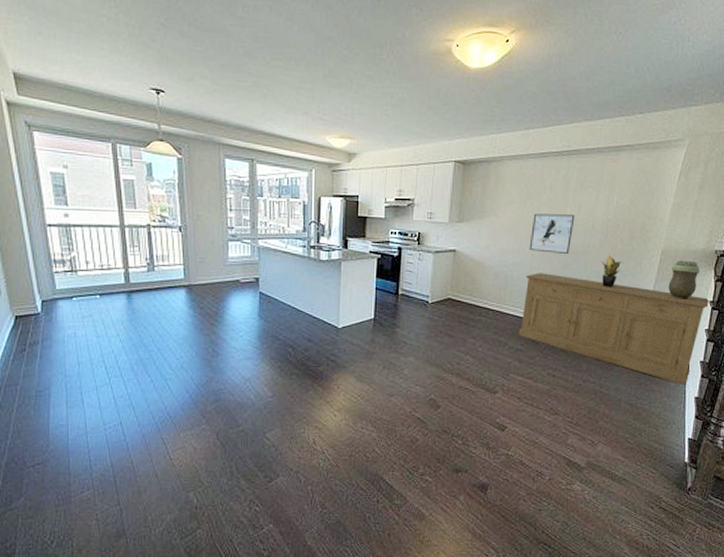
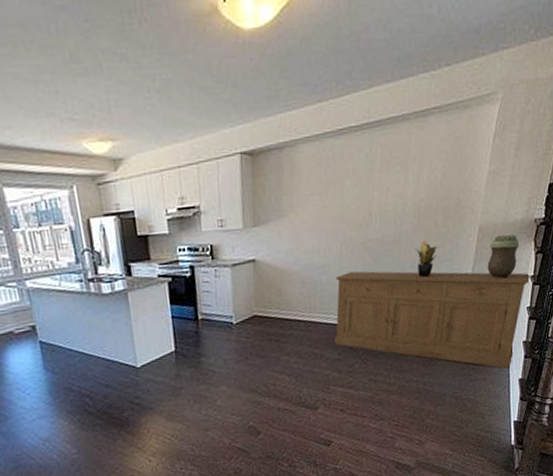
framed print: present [529,213,575,255] -> none [336,199,383,249]

